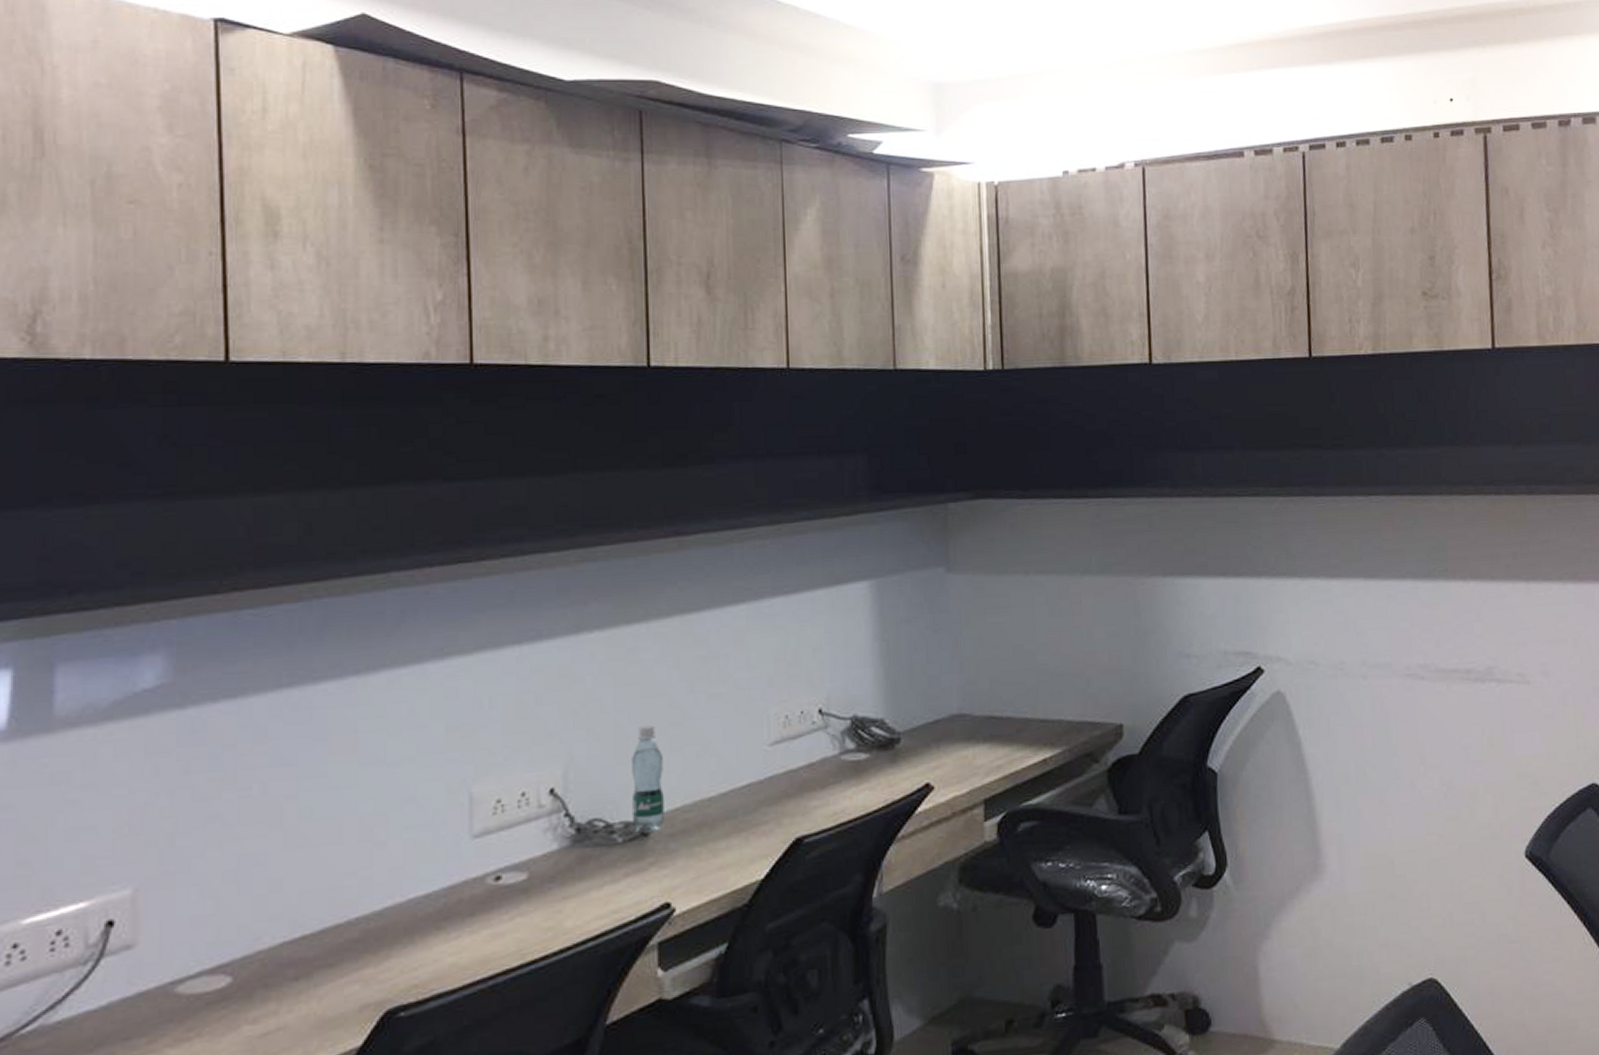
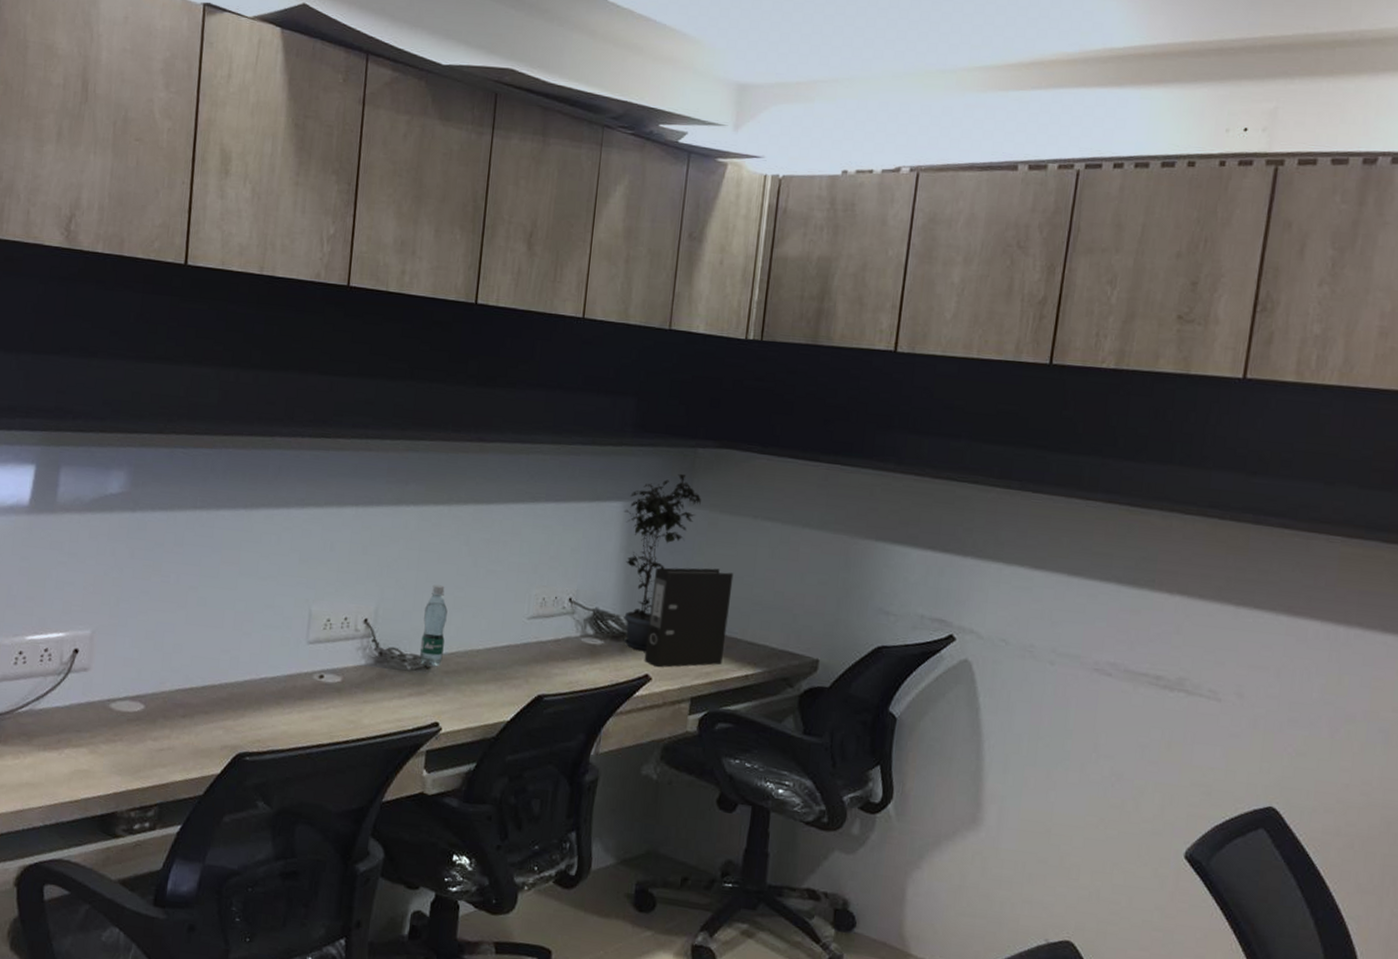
potted plant: none [872,535,961,758] -> present [624,473,701,652]
binder: none [918,640,1014,772] -> present [644,567,734,668]

